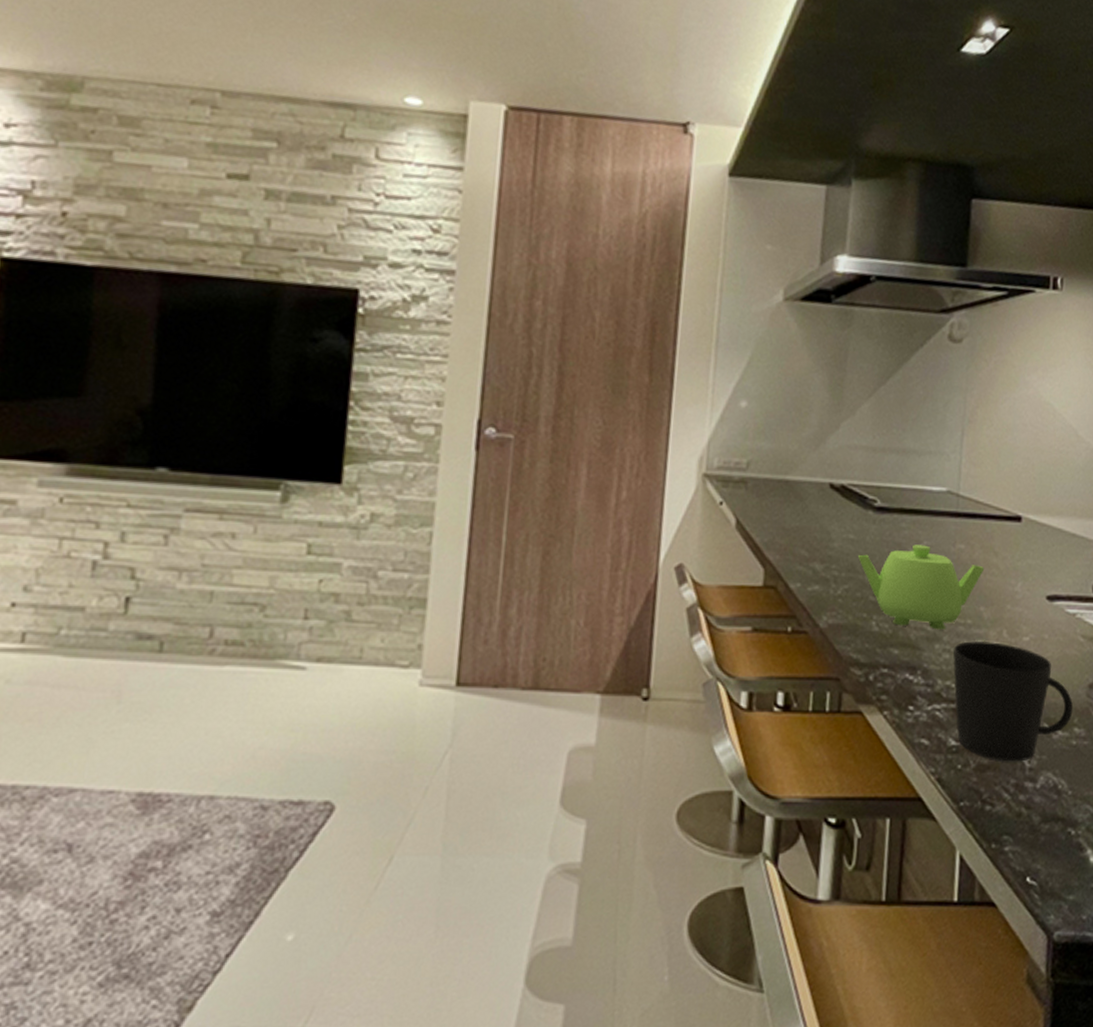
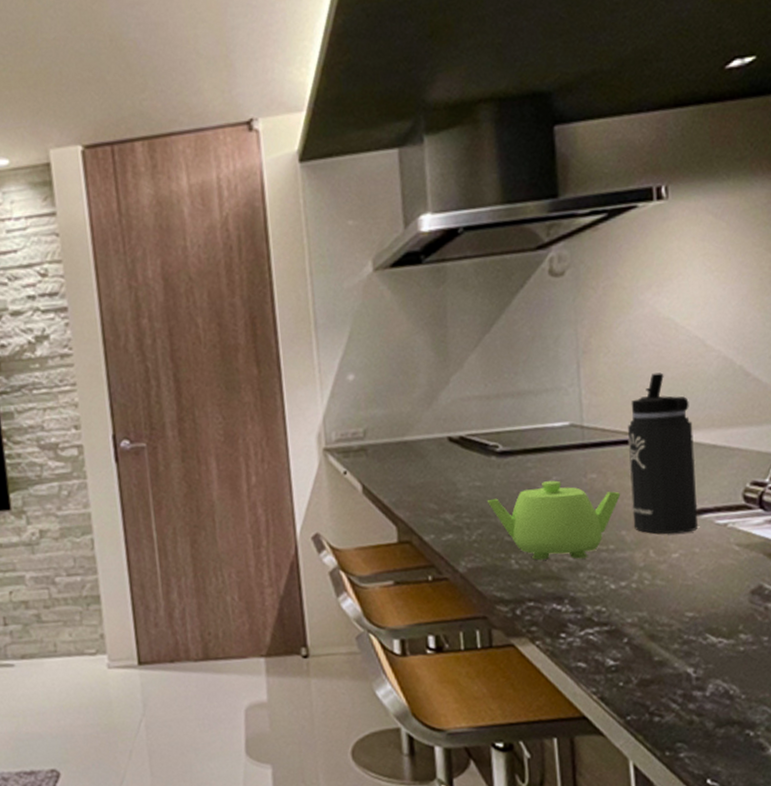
cup: present [953,640,1074,762] -> none [599,563,737,674]
thermos bottle: none [992,454,1057,617] -> present [627,372,699,534]

